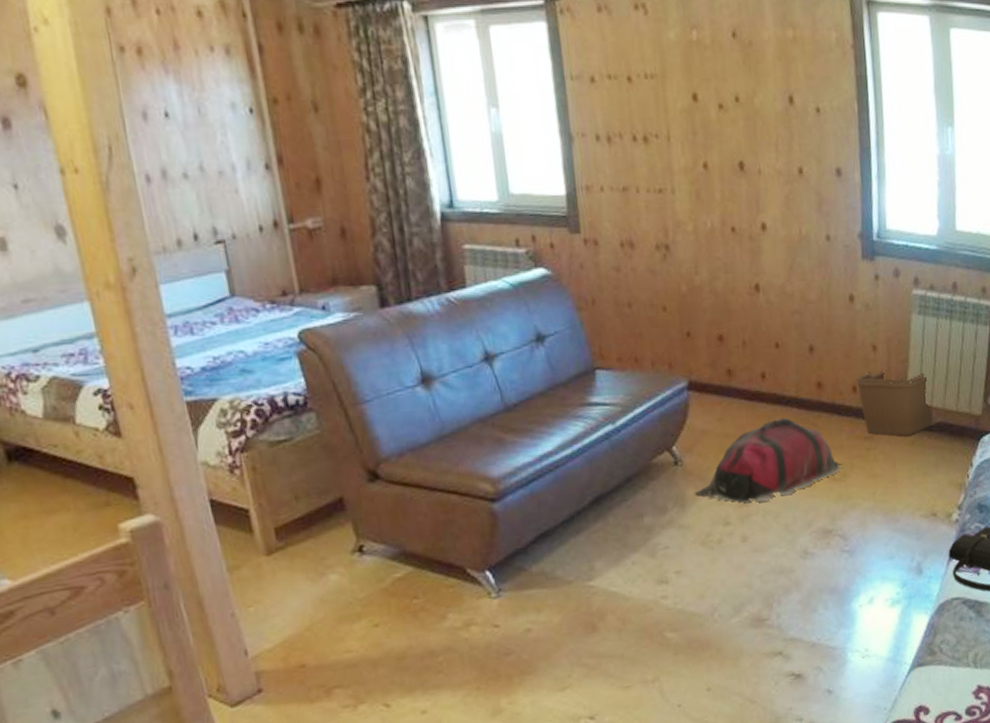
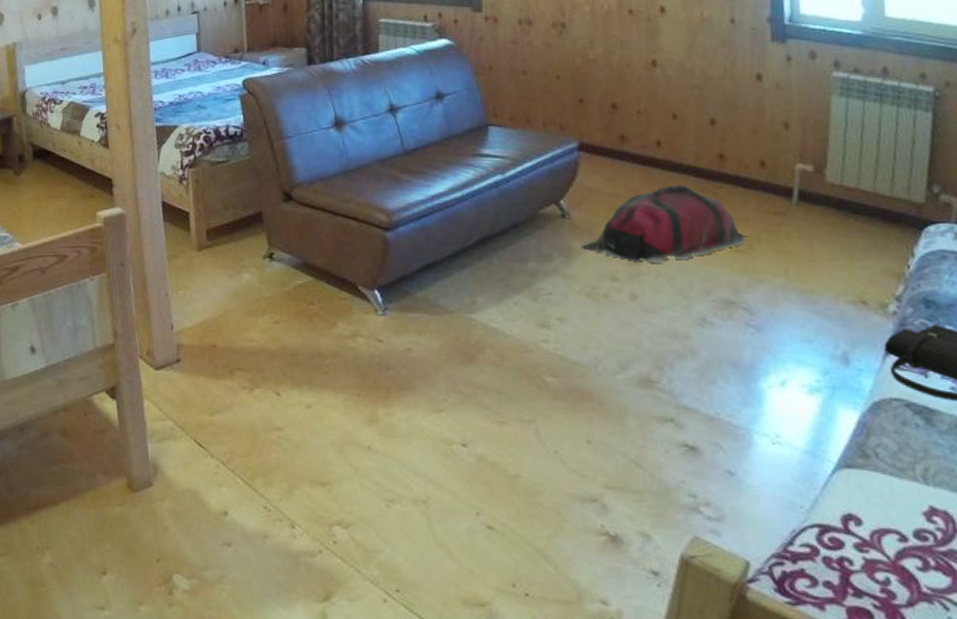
bicycle basket: present [857,370,945,436] -> none [765,148,876,217]

